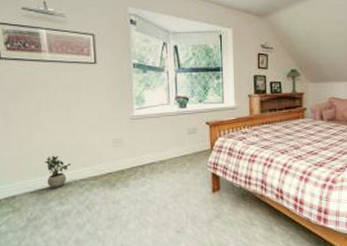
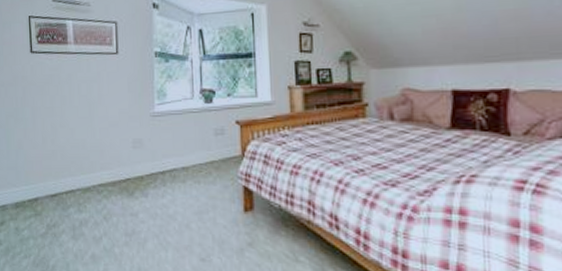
potted plant: present [45,155,71,189] -> none [66,155,90,194]

